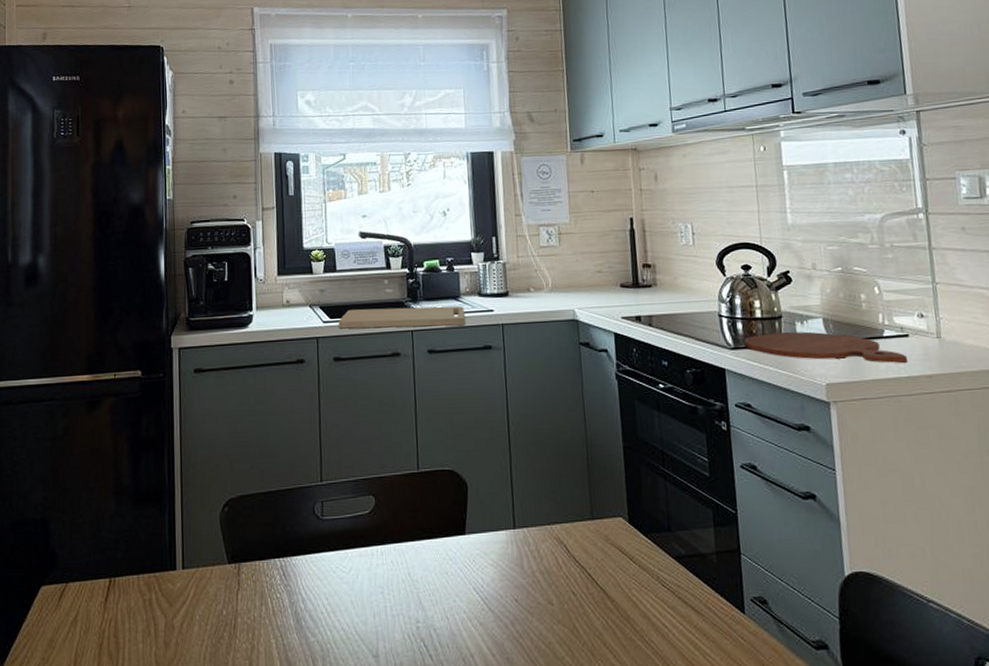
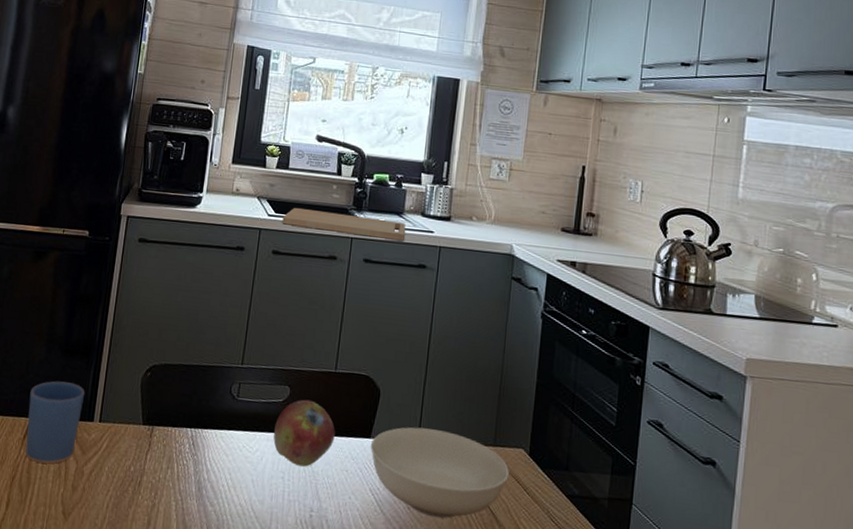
mug: none [105,533,163,624] -> present [25,380,85,464]
fruit: none [365,506,429,577] -> present [273,399,336,467]
bowl: none [466,513,612,606] -> present [370,427,509,519]
cutting board: present [744,331,908,364] -> none [673,299,832,353]

